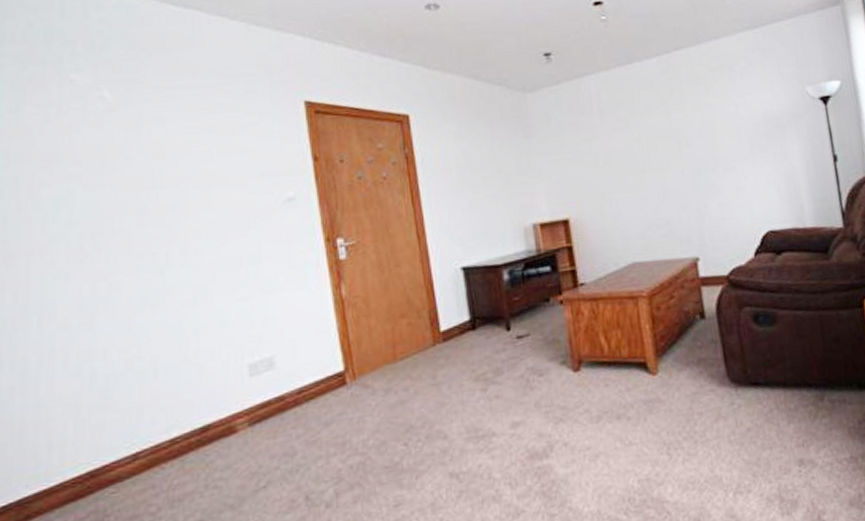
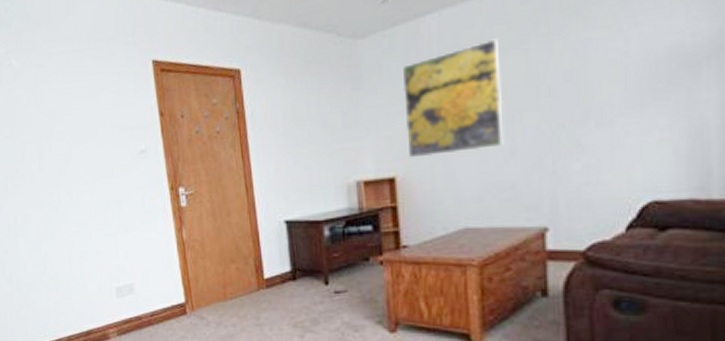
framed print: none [568,99,658,201] -> present [402,38,504,158]

